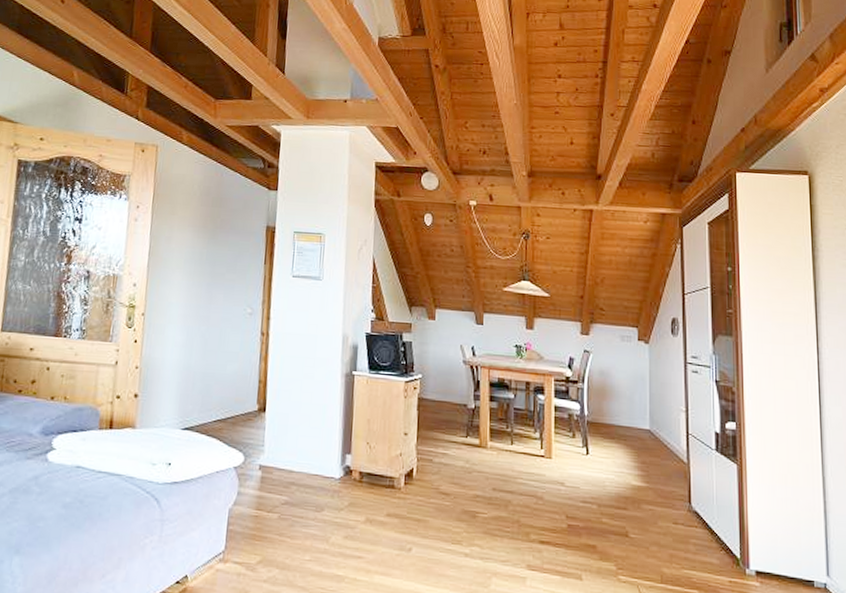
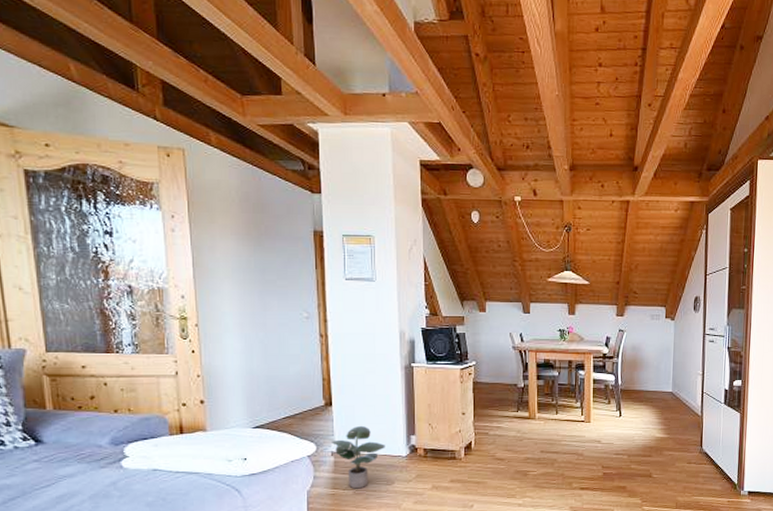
potted plant: none [260,437,318,513] -> present [331,425,385,489]

